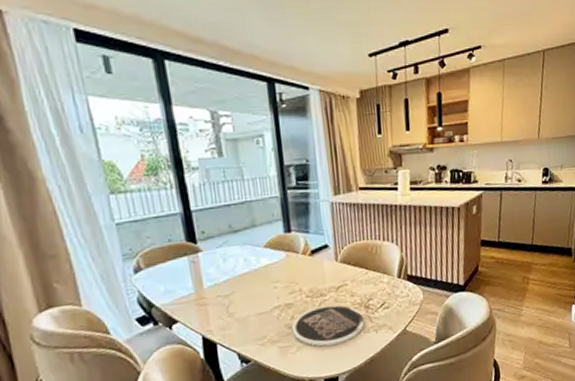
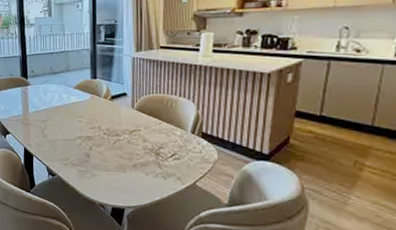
plate: present [292,304,365,347] -> none [90,144,154,181]

